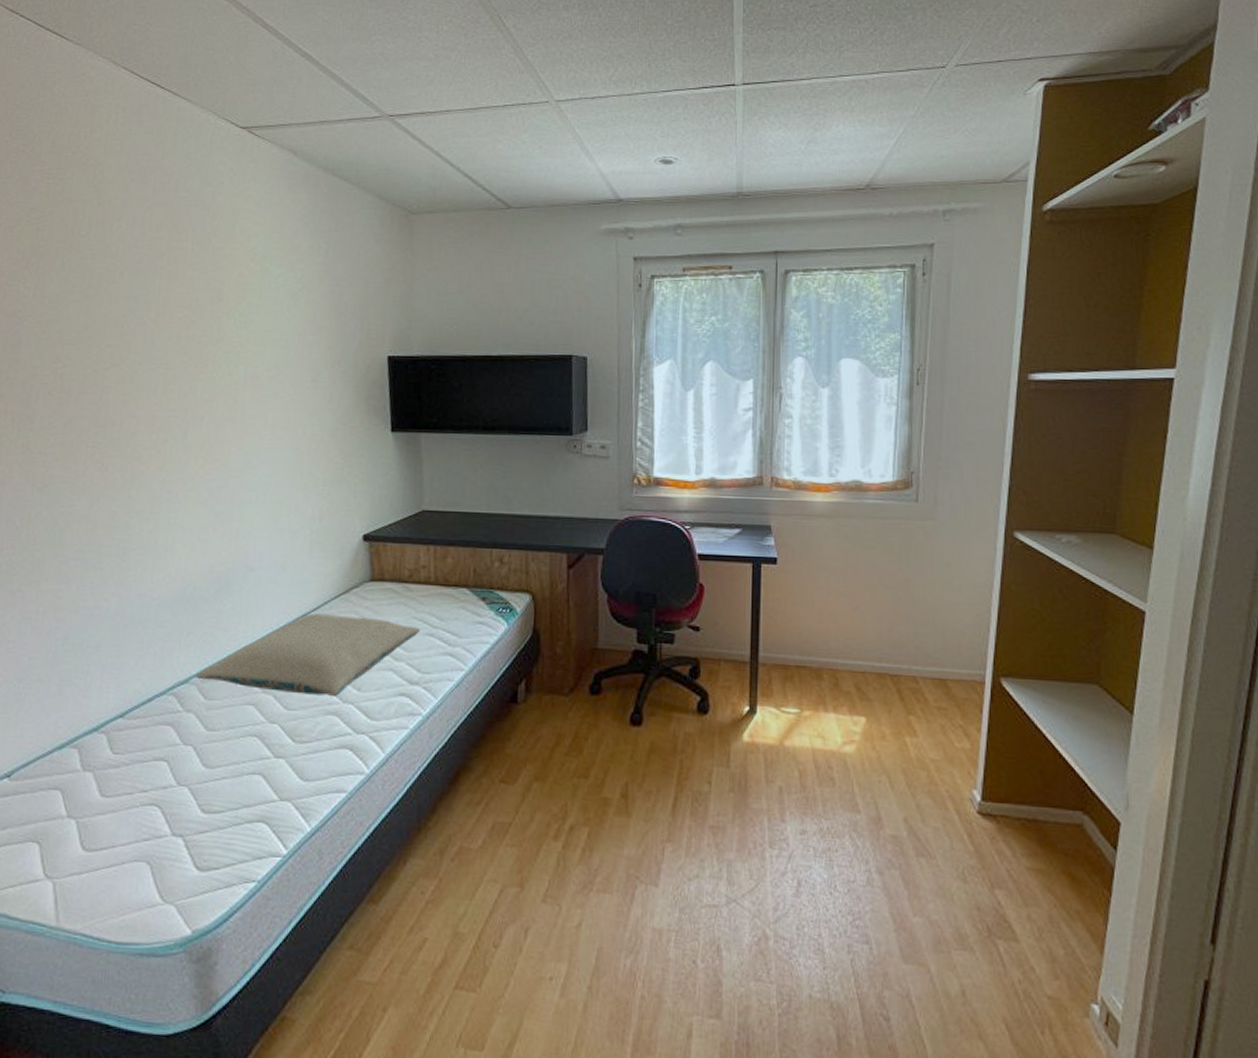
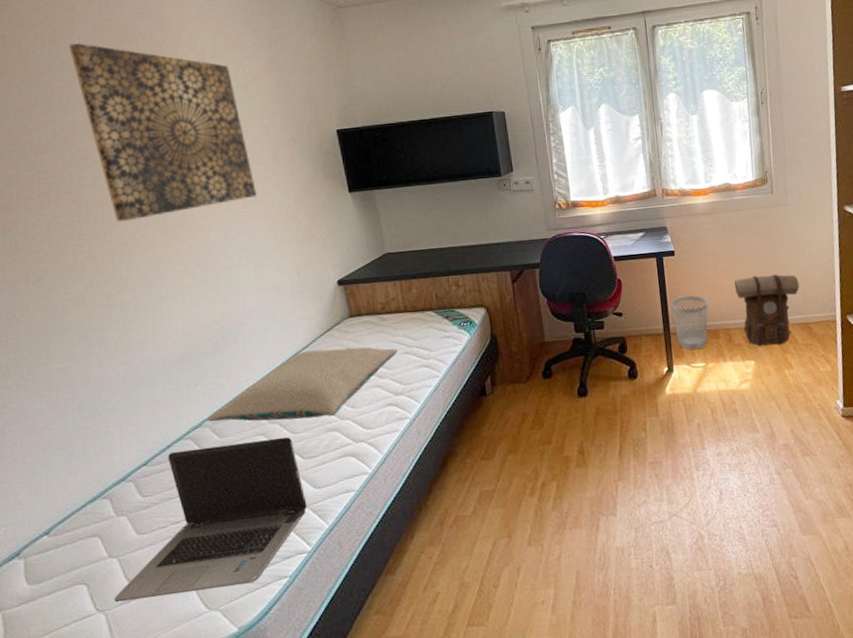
laptop computer: none [65,707,290,880] -> present [114,437,307,603]
wall art: none [115,228,288,433] -> present [69,43,257,222]
wastebasket: none [764,617,813,690] -> present [671,295,708,350]
backpack: none [852,606,939,702] -> present [734,274,800,346]

